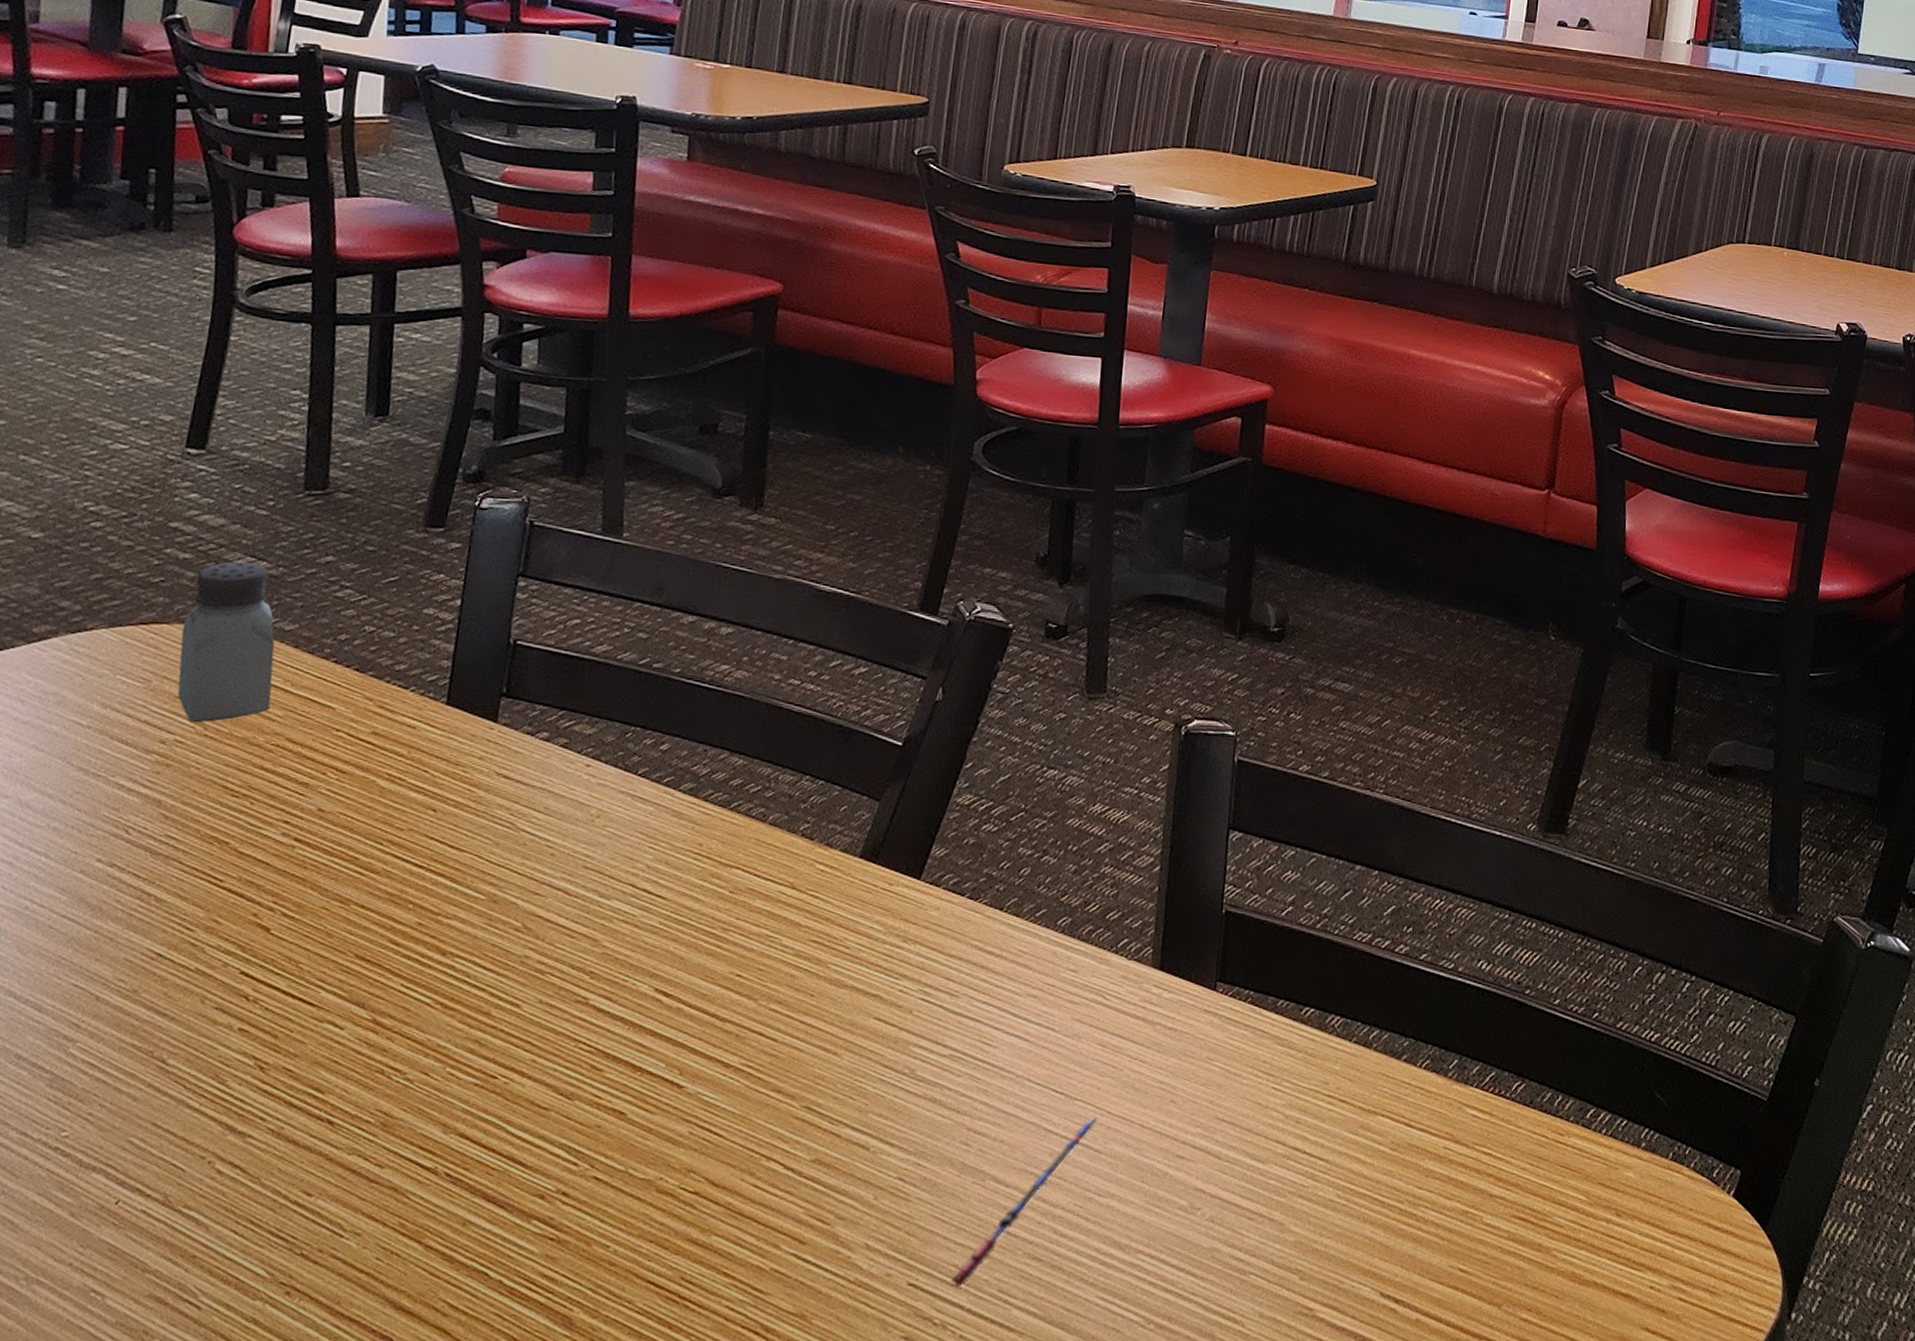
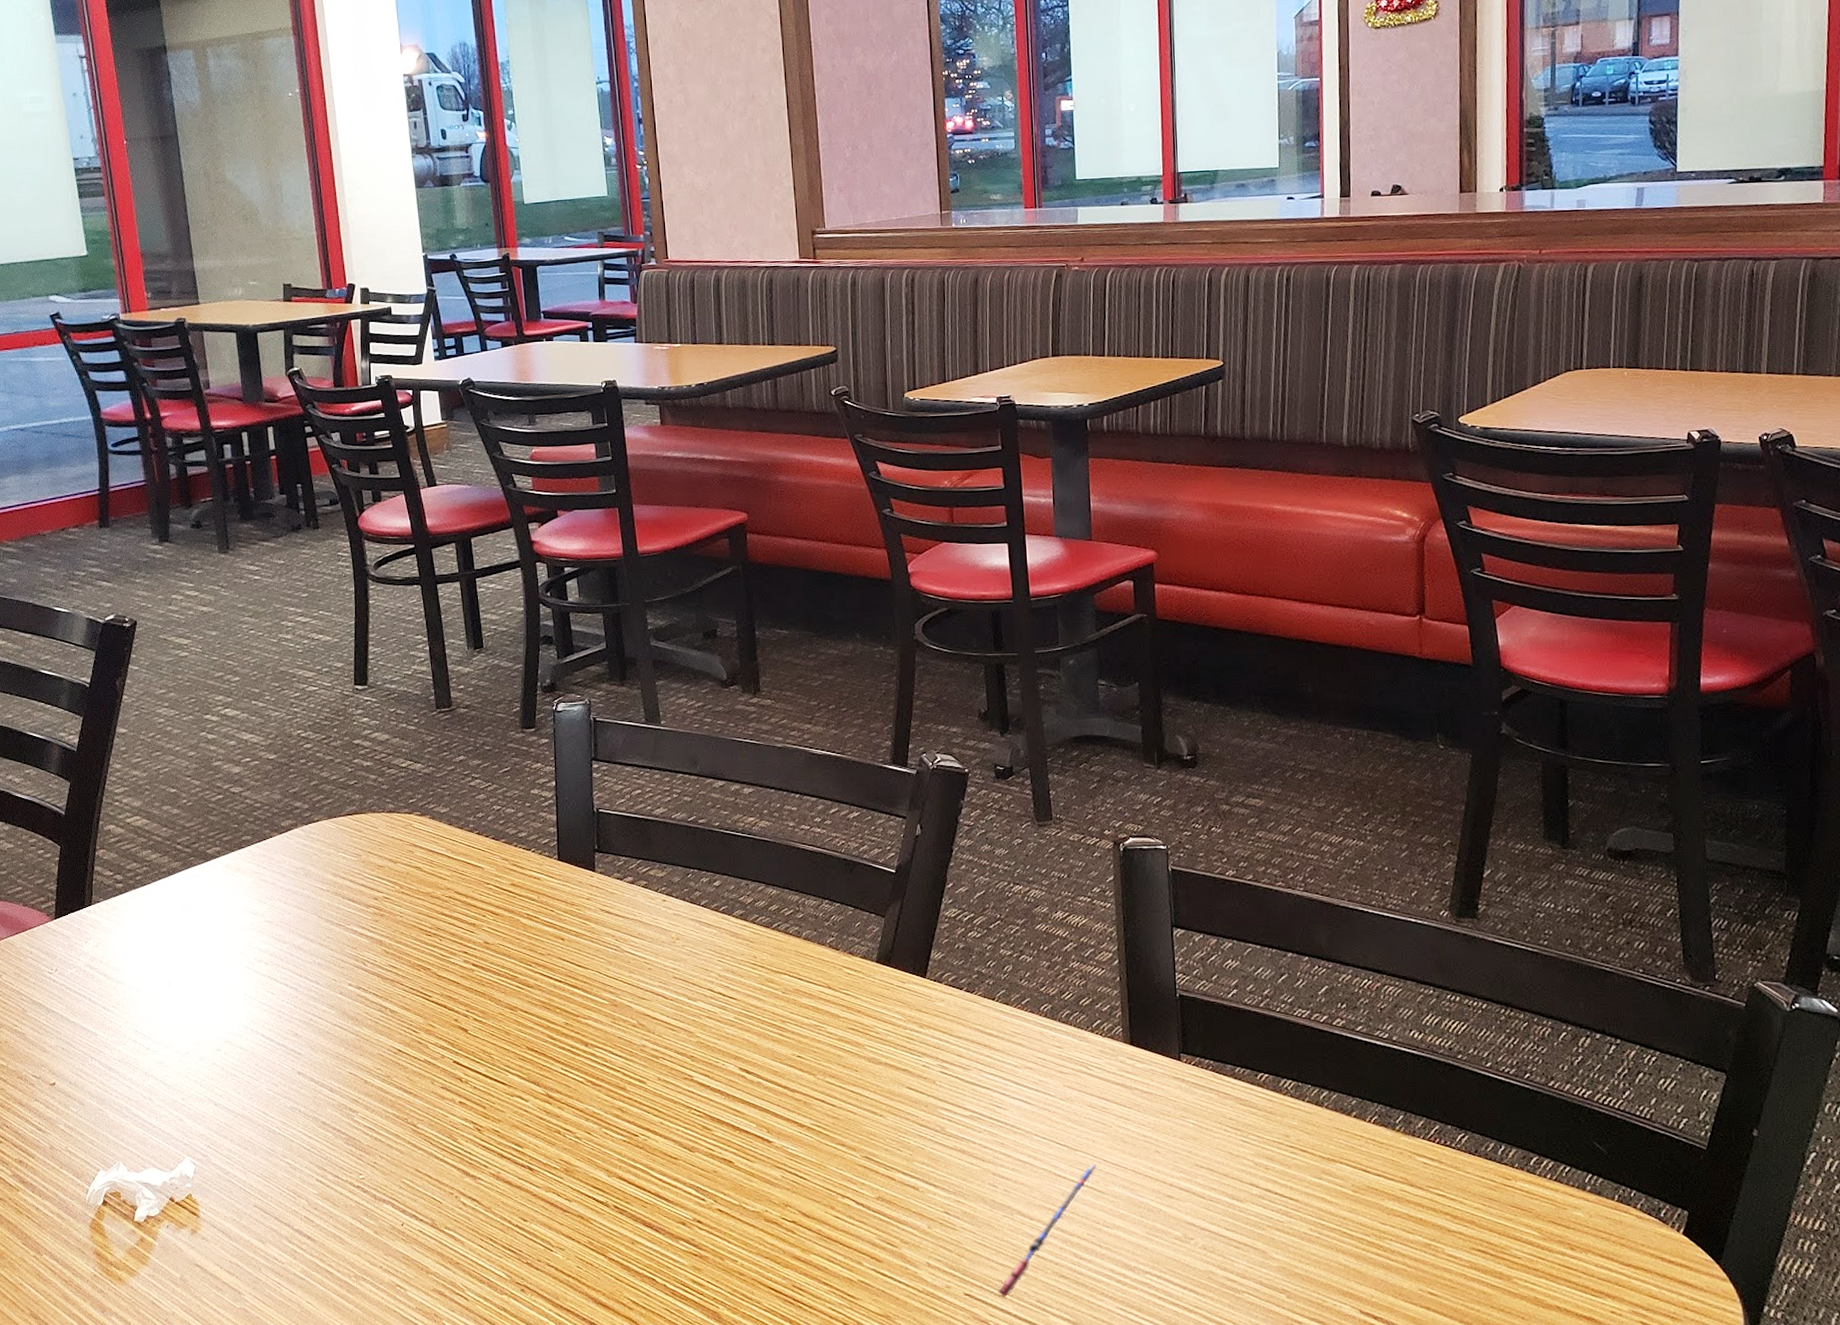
saltshaker: present [177,561,275,723] -> none [374,764,441,884]

